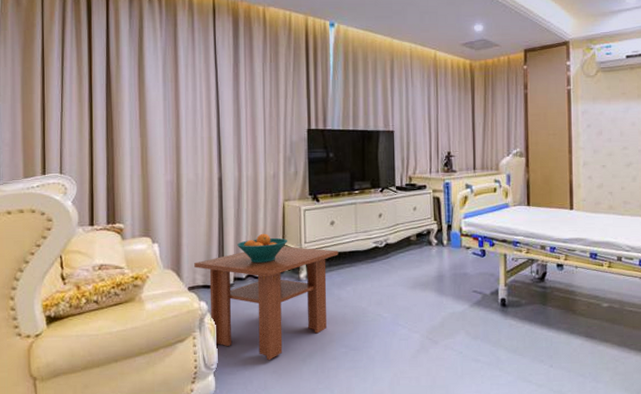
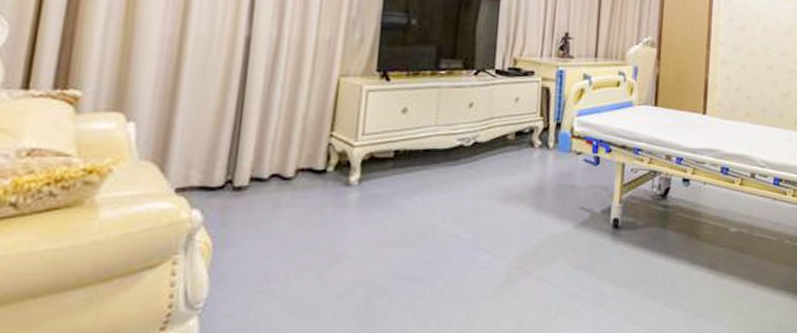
coffee table: present [194,246,339,360] -> none [190,137,409,295]
fruit bowl: present [237,233,288,264] -> none [262,117,339,160]

